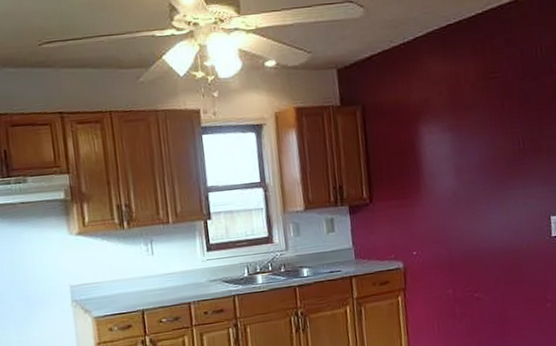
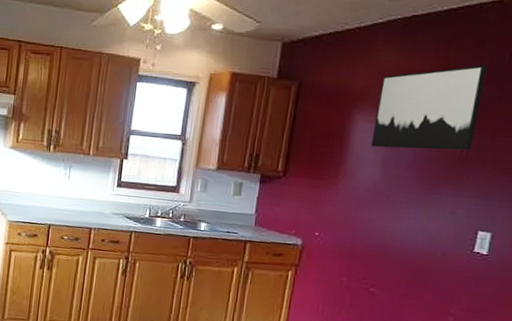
wall art: none [436,62,526,157] -> present [371,65,487,151]

